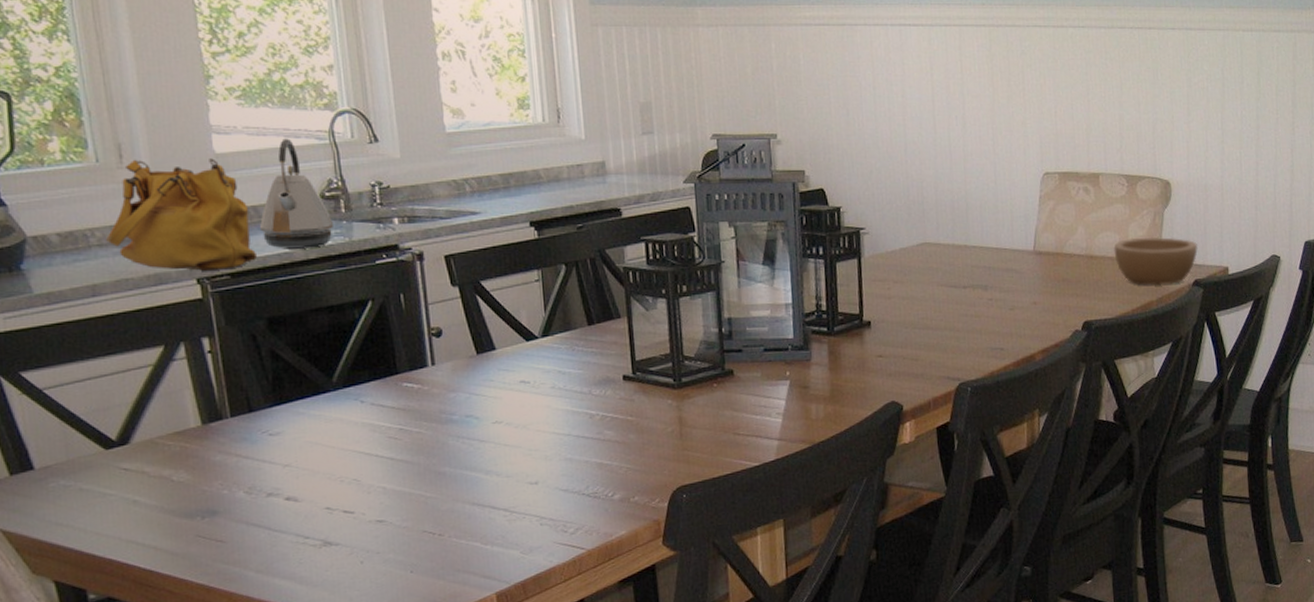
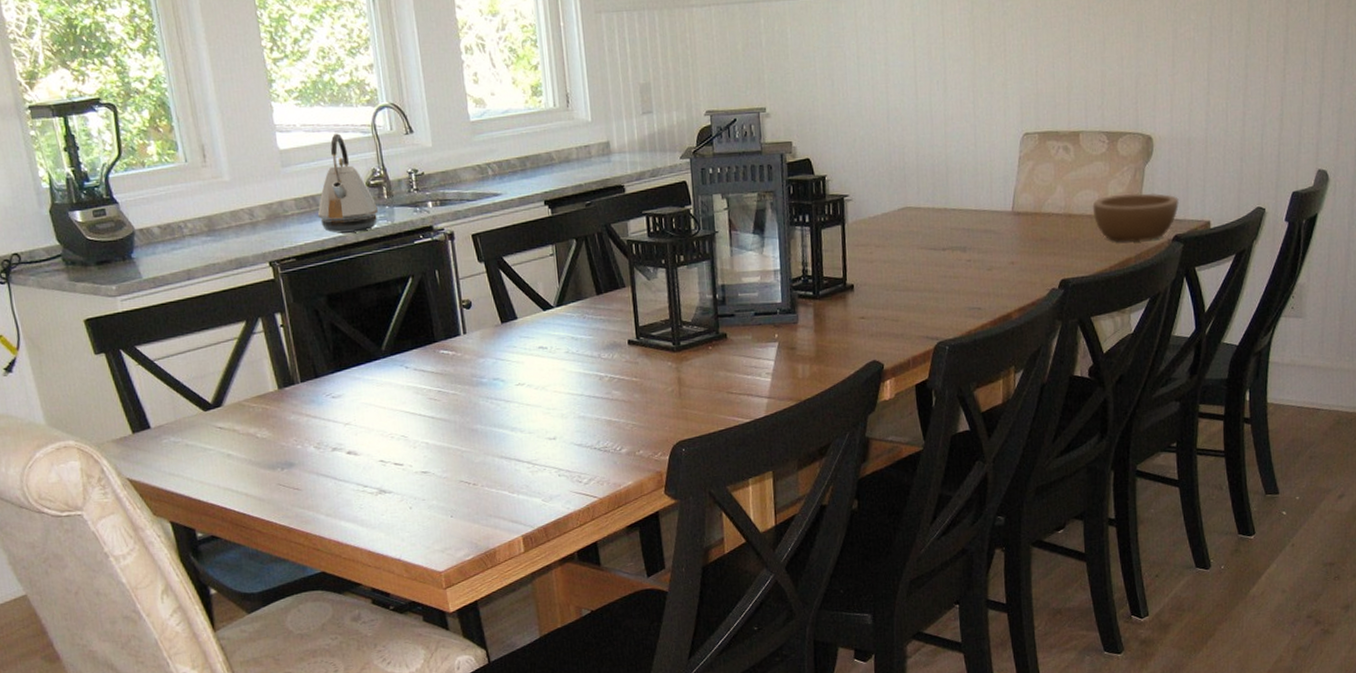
handbag: present [106,158,258,271] -> none [196,154,318,255]

